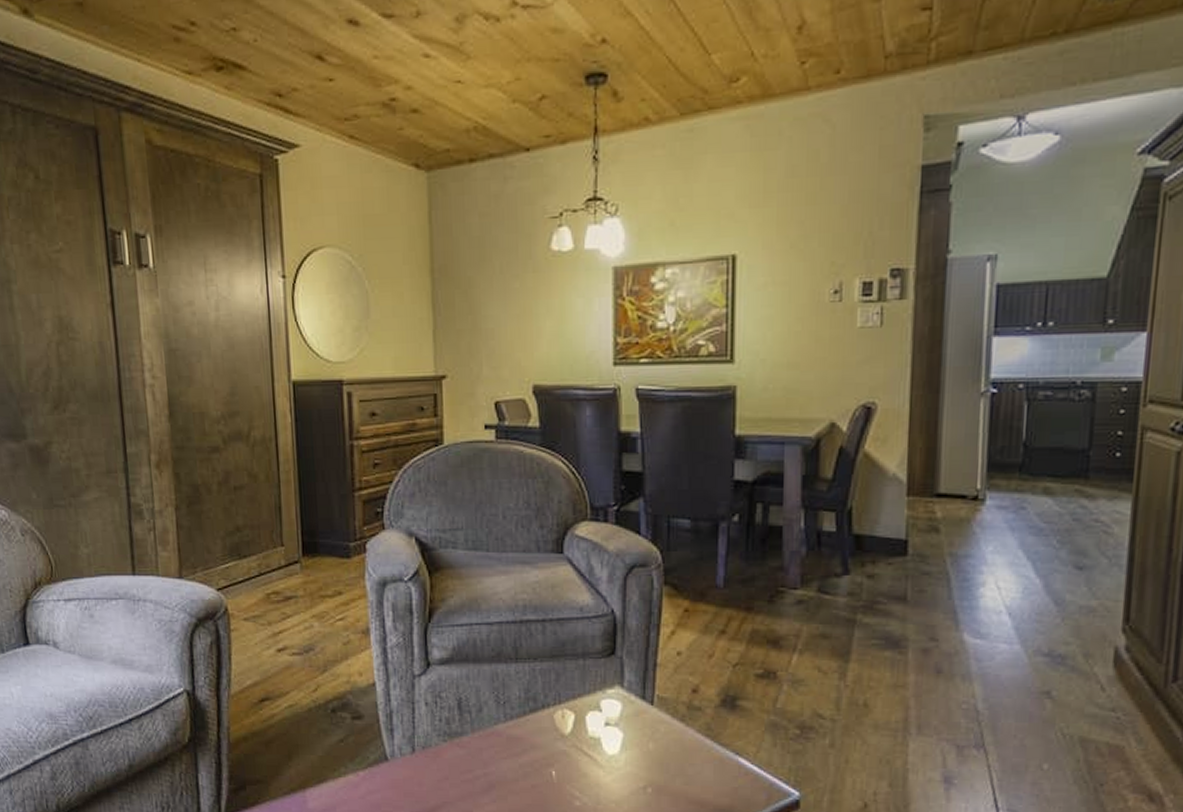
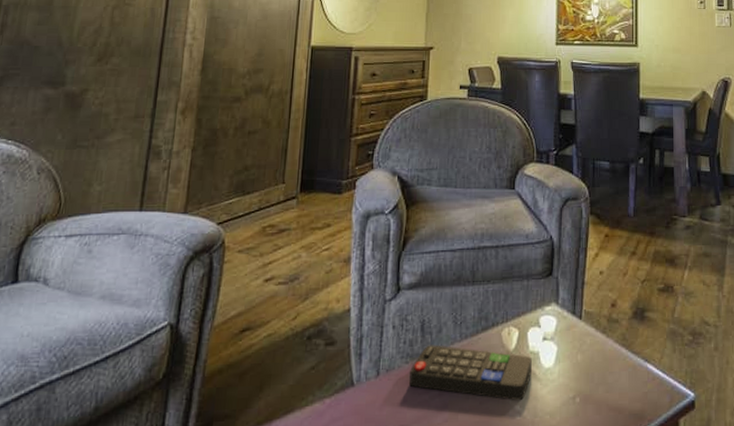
remote control: none [449,724,592,786] -> present [409,345,532,400]

